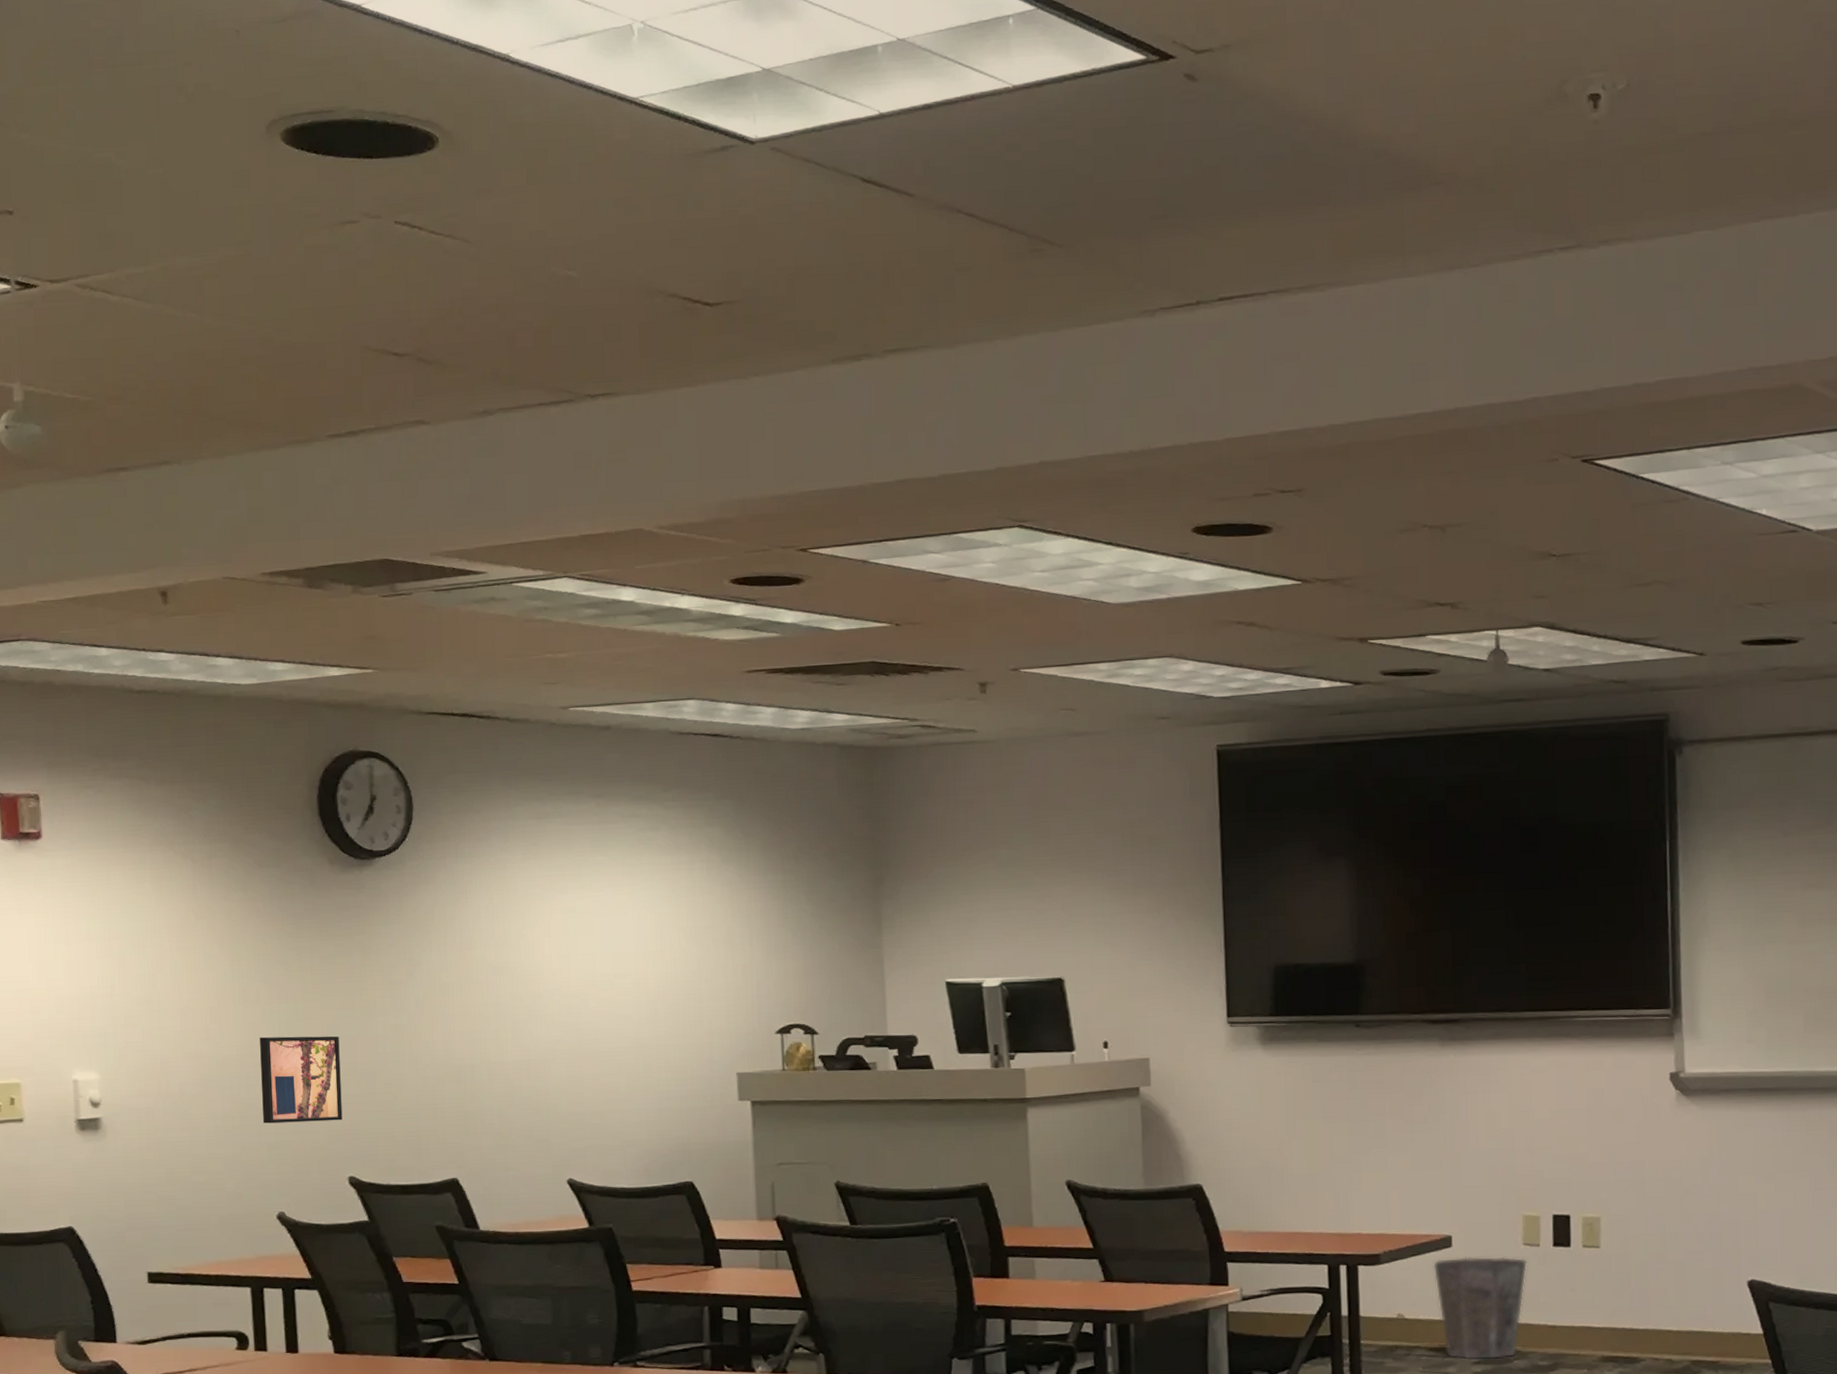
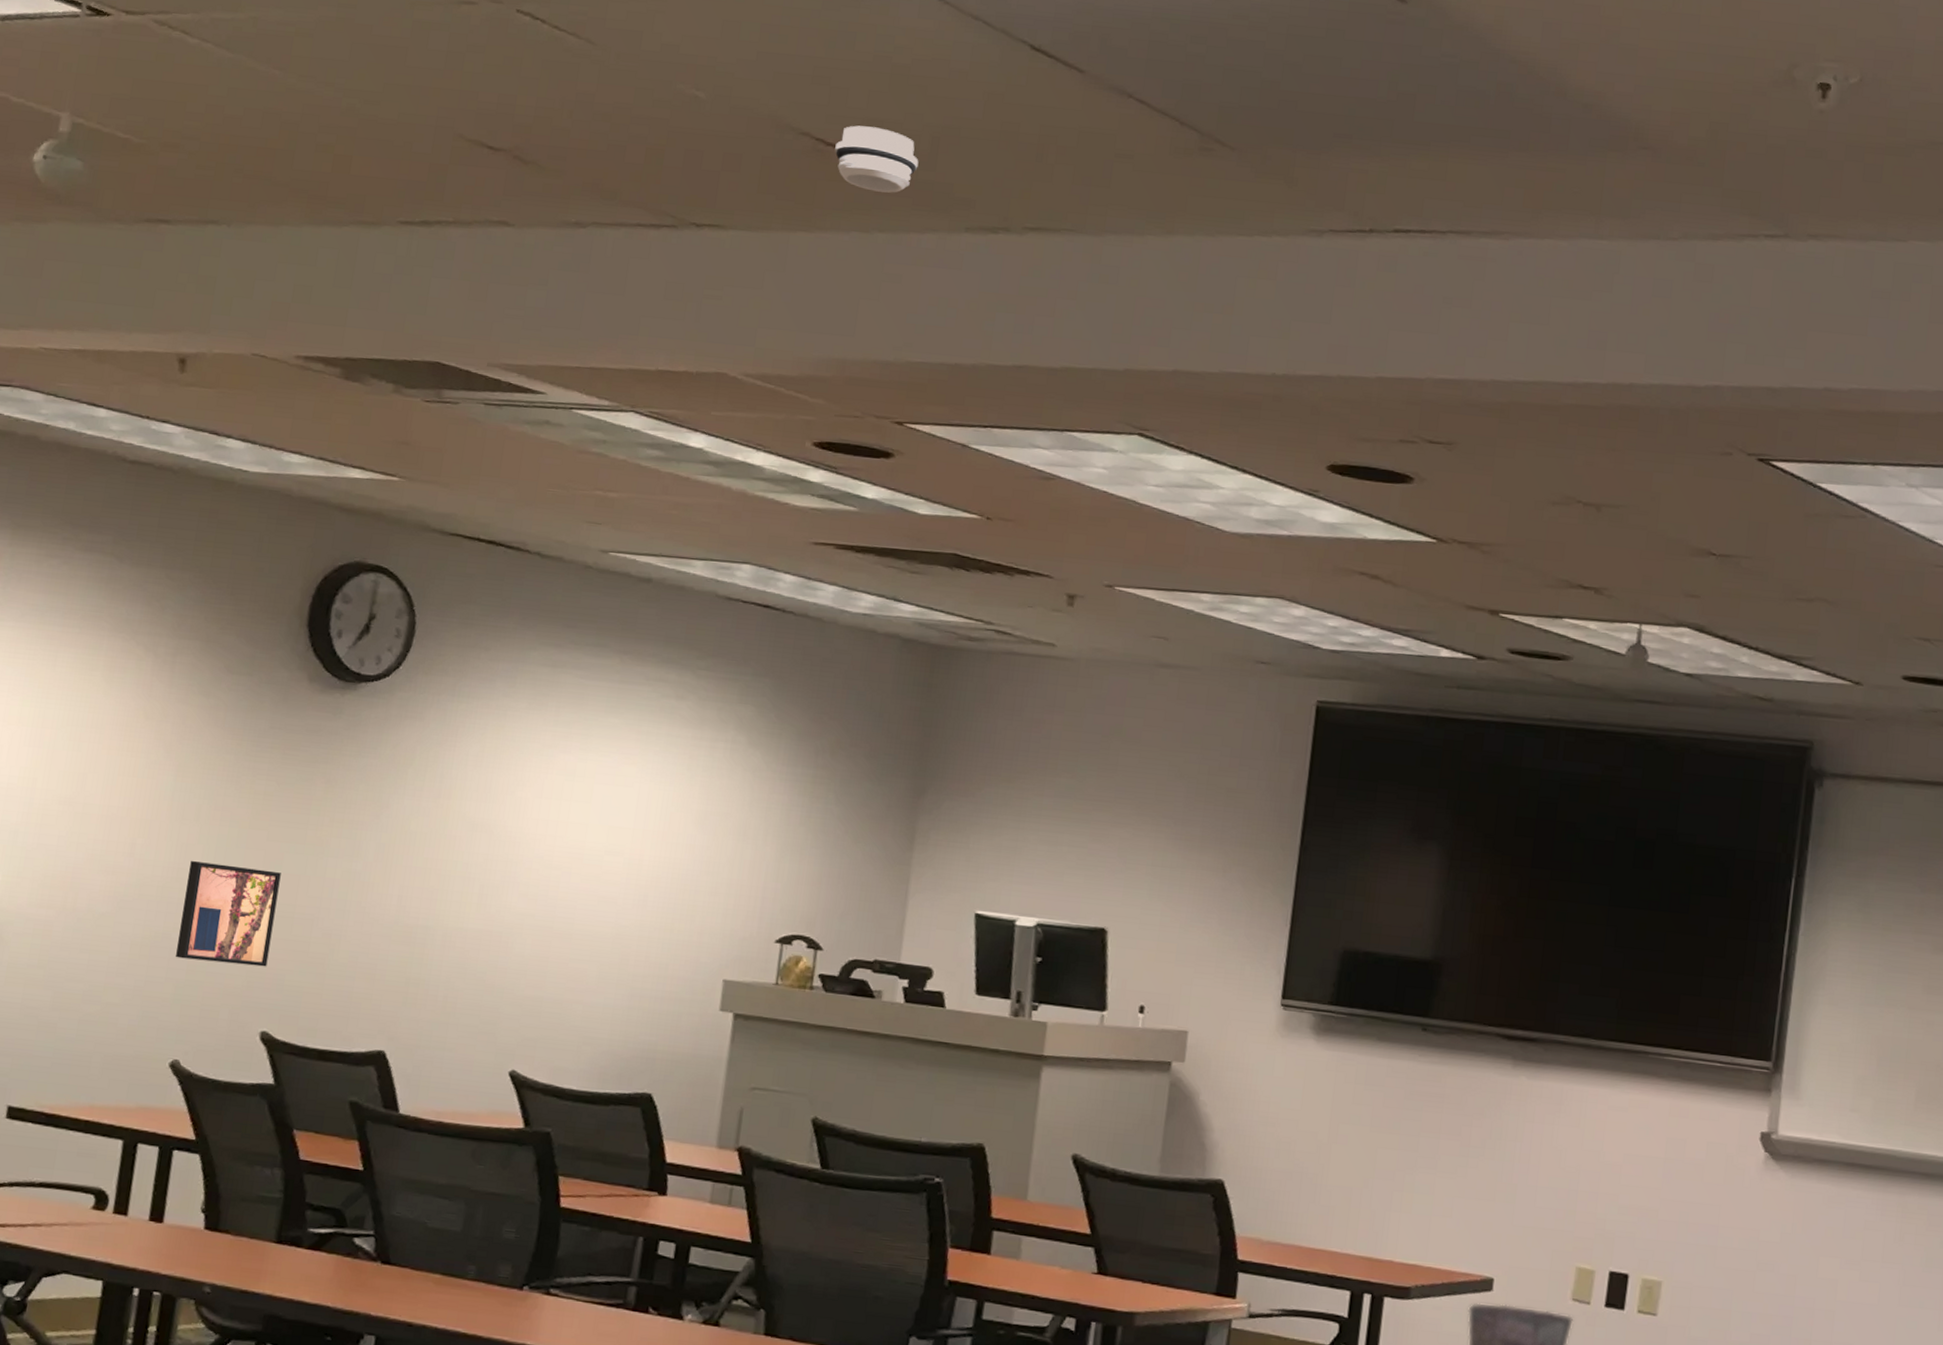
smoke detector: none [702,278,779,339] -> present [835,125,919,193]

